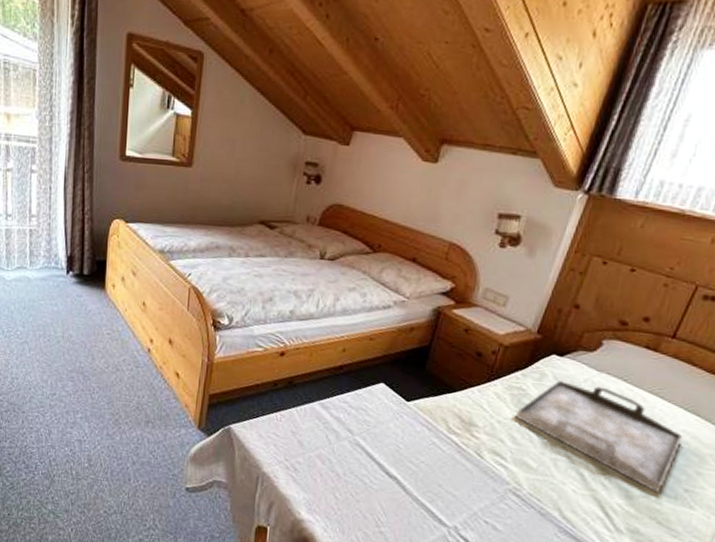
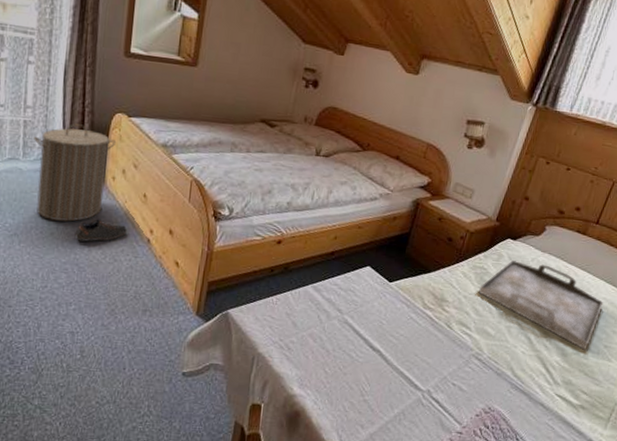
laundry hamper: none [39,231,115,330] -> present [34,123,117,222]
shoe: none [79,327,129,351] -> present [74,219,128,242]

